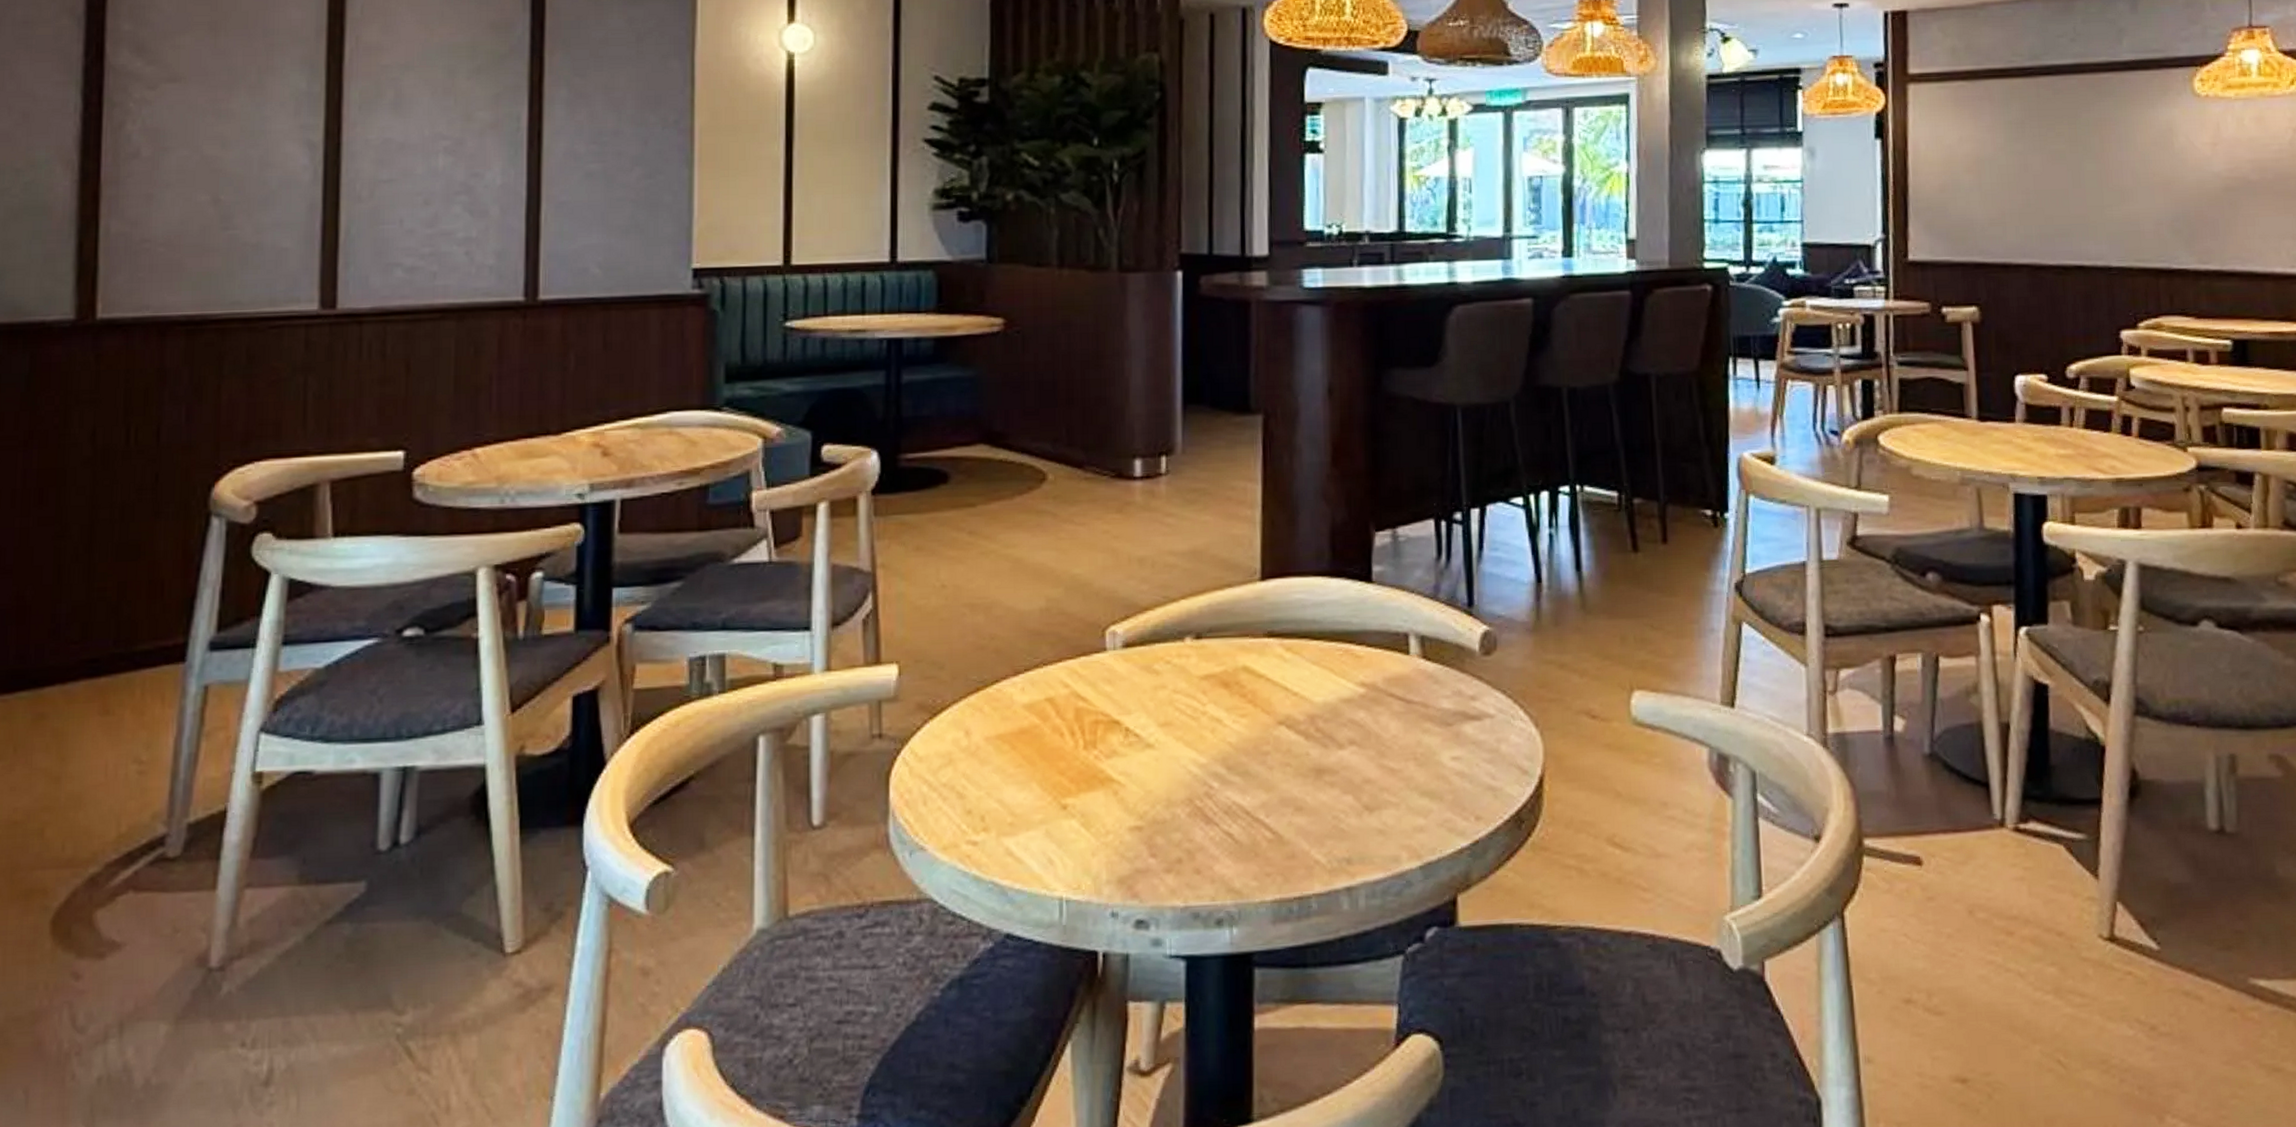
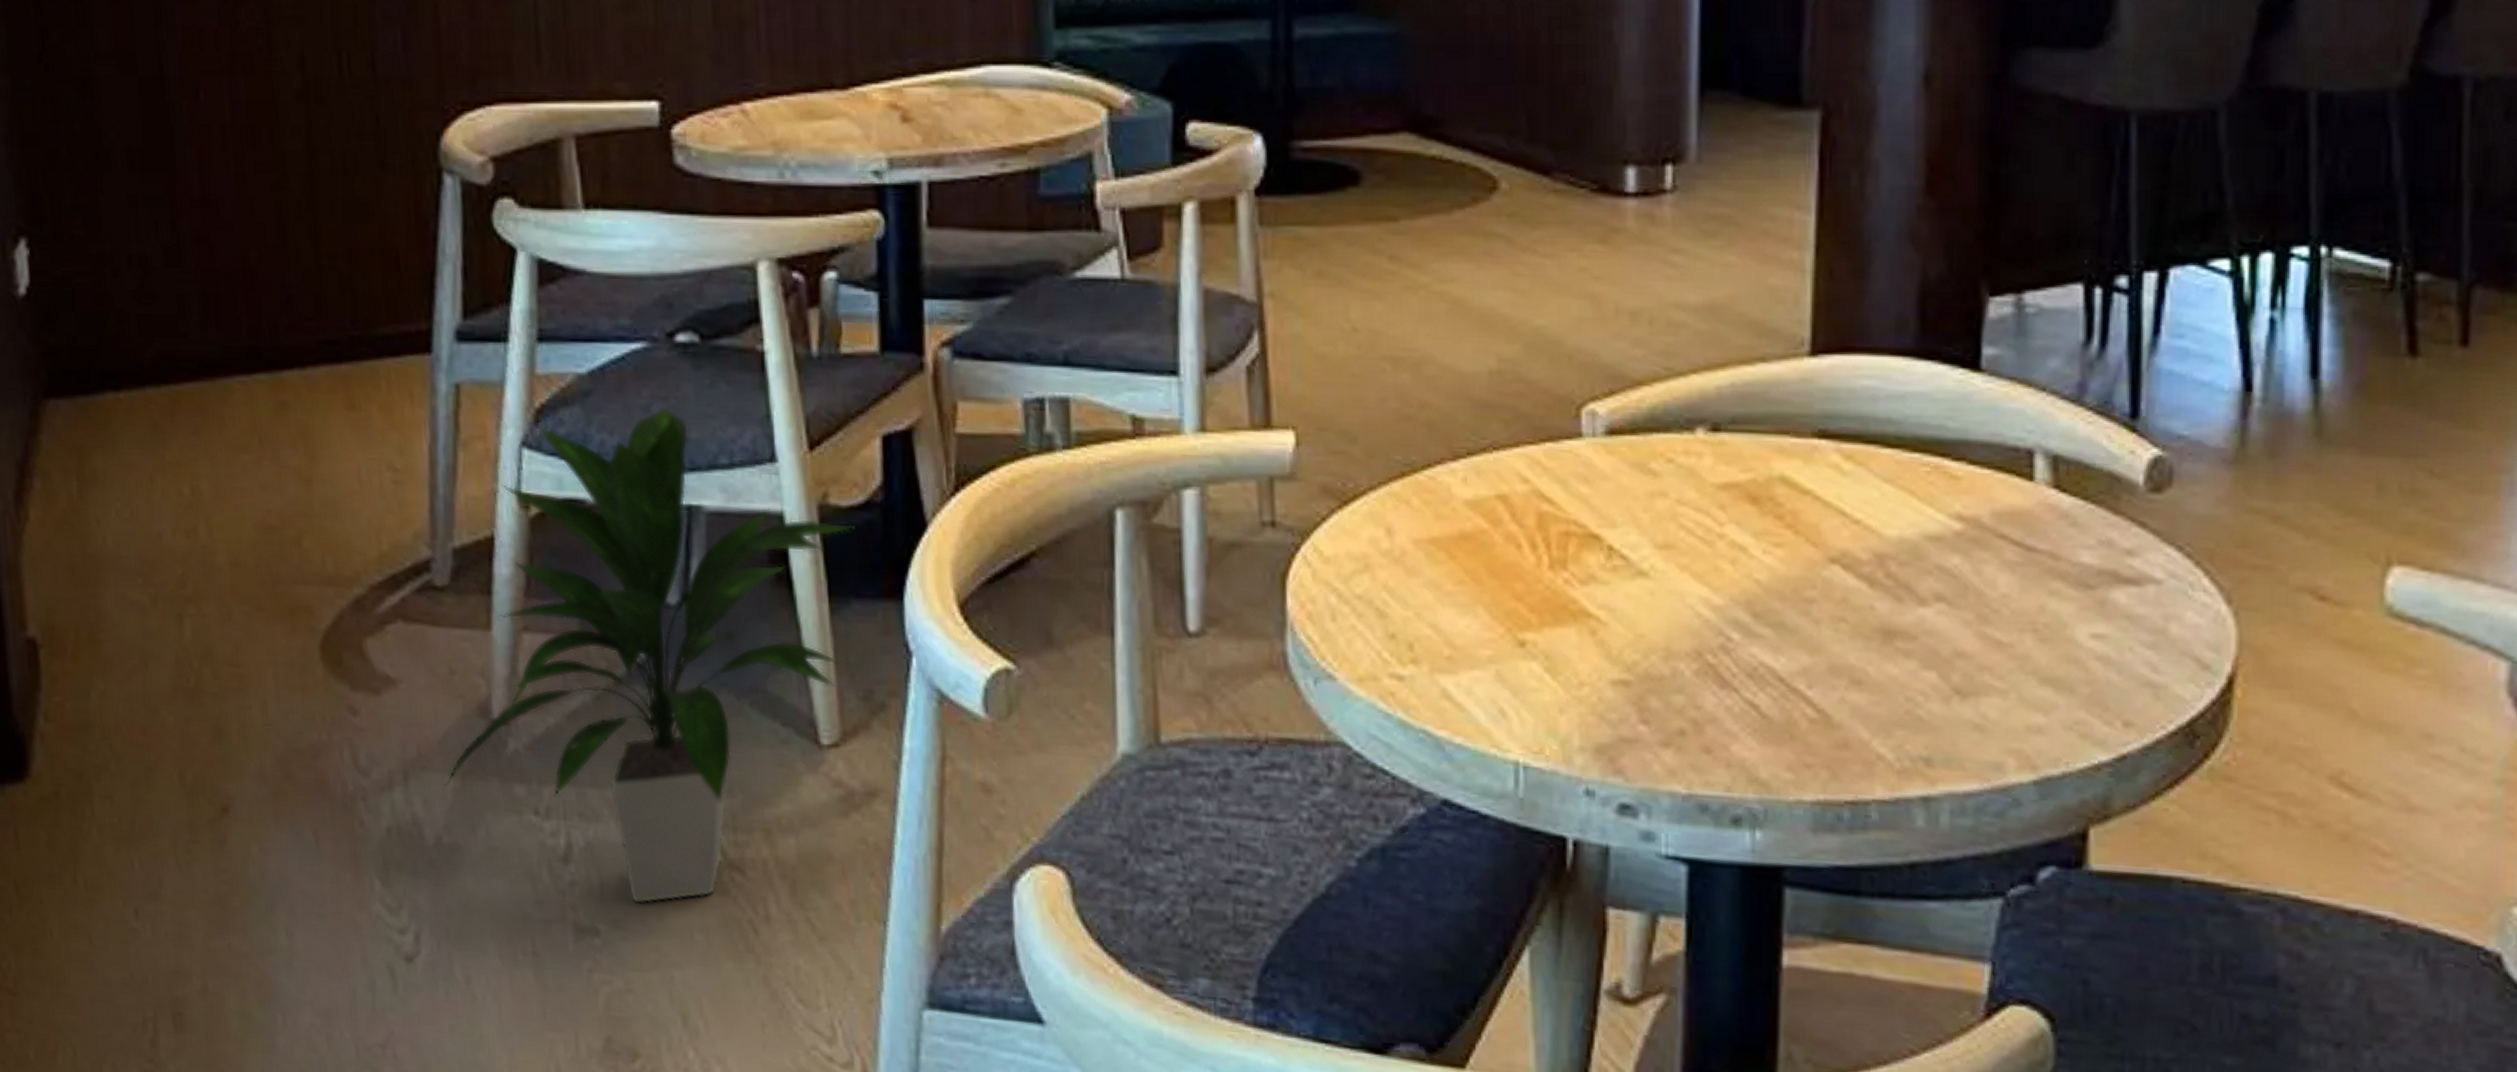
indoor plant: none [155,688,546,1113] -> present [442,406,855,904]

